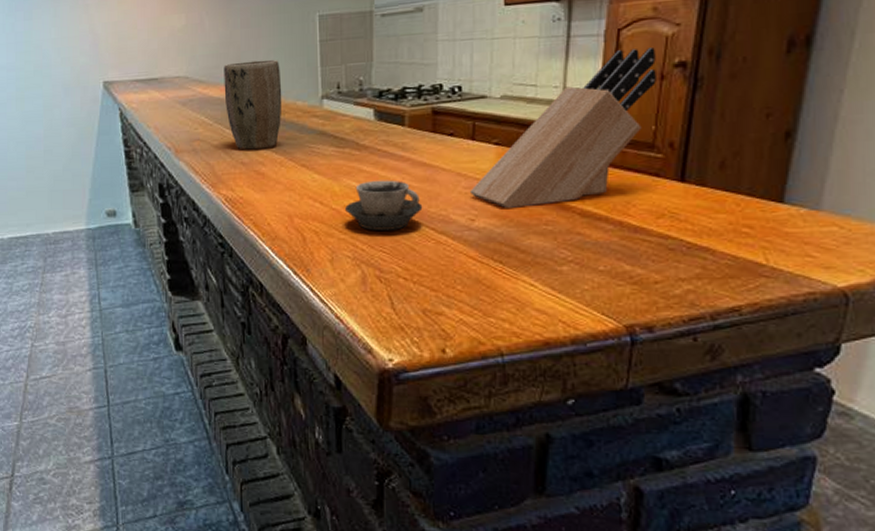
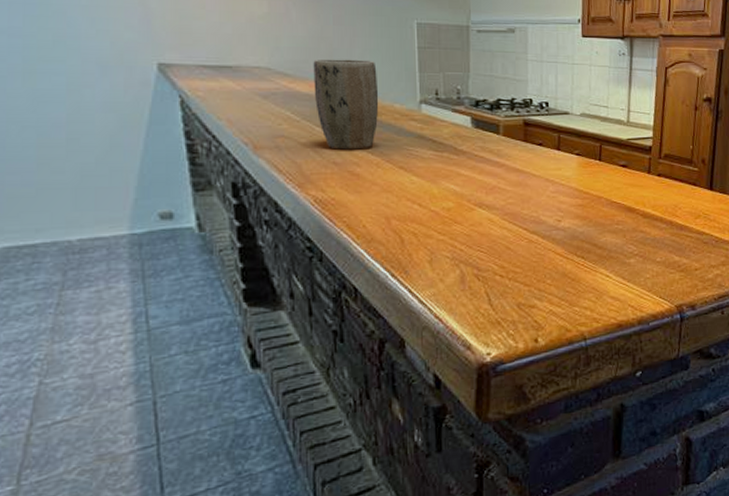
cup: present [344,180,423,231] -> none [443,183,517,231]
knife block: present [469,47,656,209] -> none [556,84,692,211]

